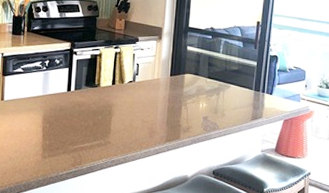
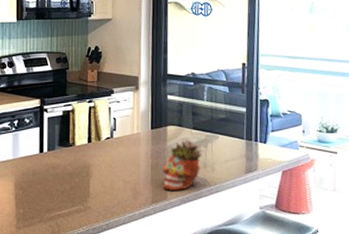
succulent planter: none [177,86,216,132] -> present [161,139,204,191]

